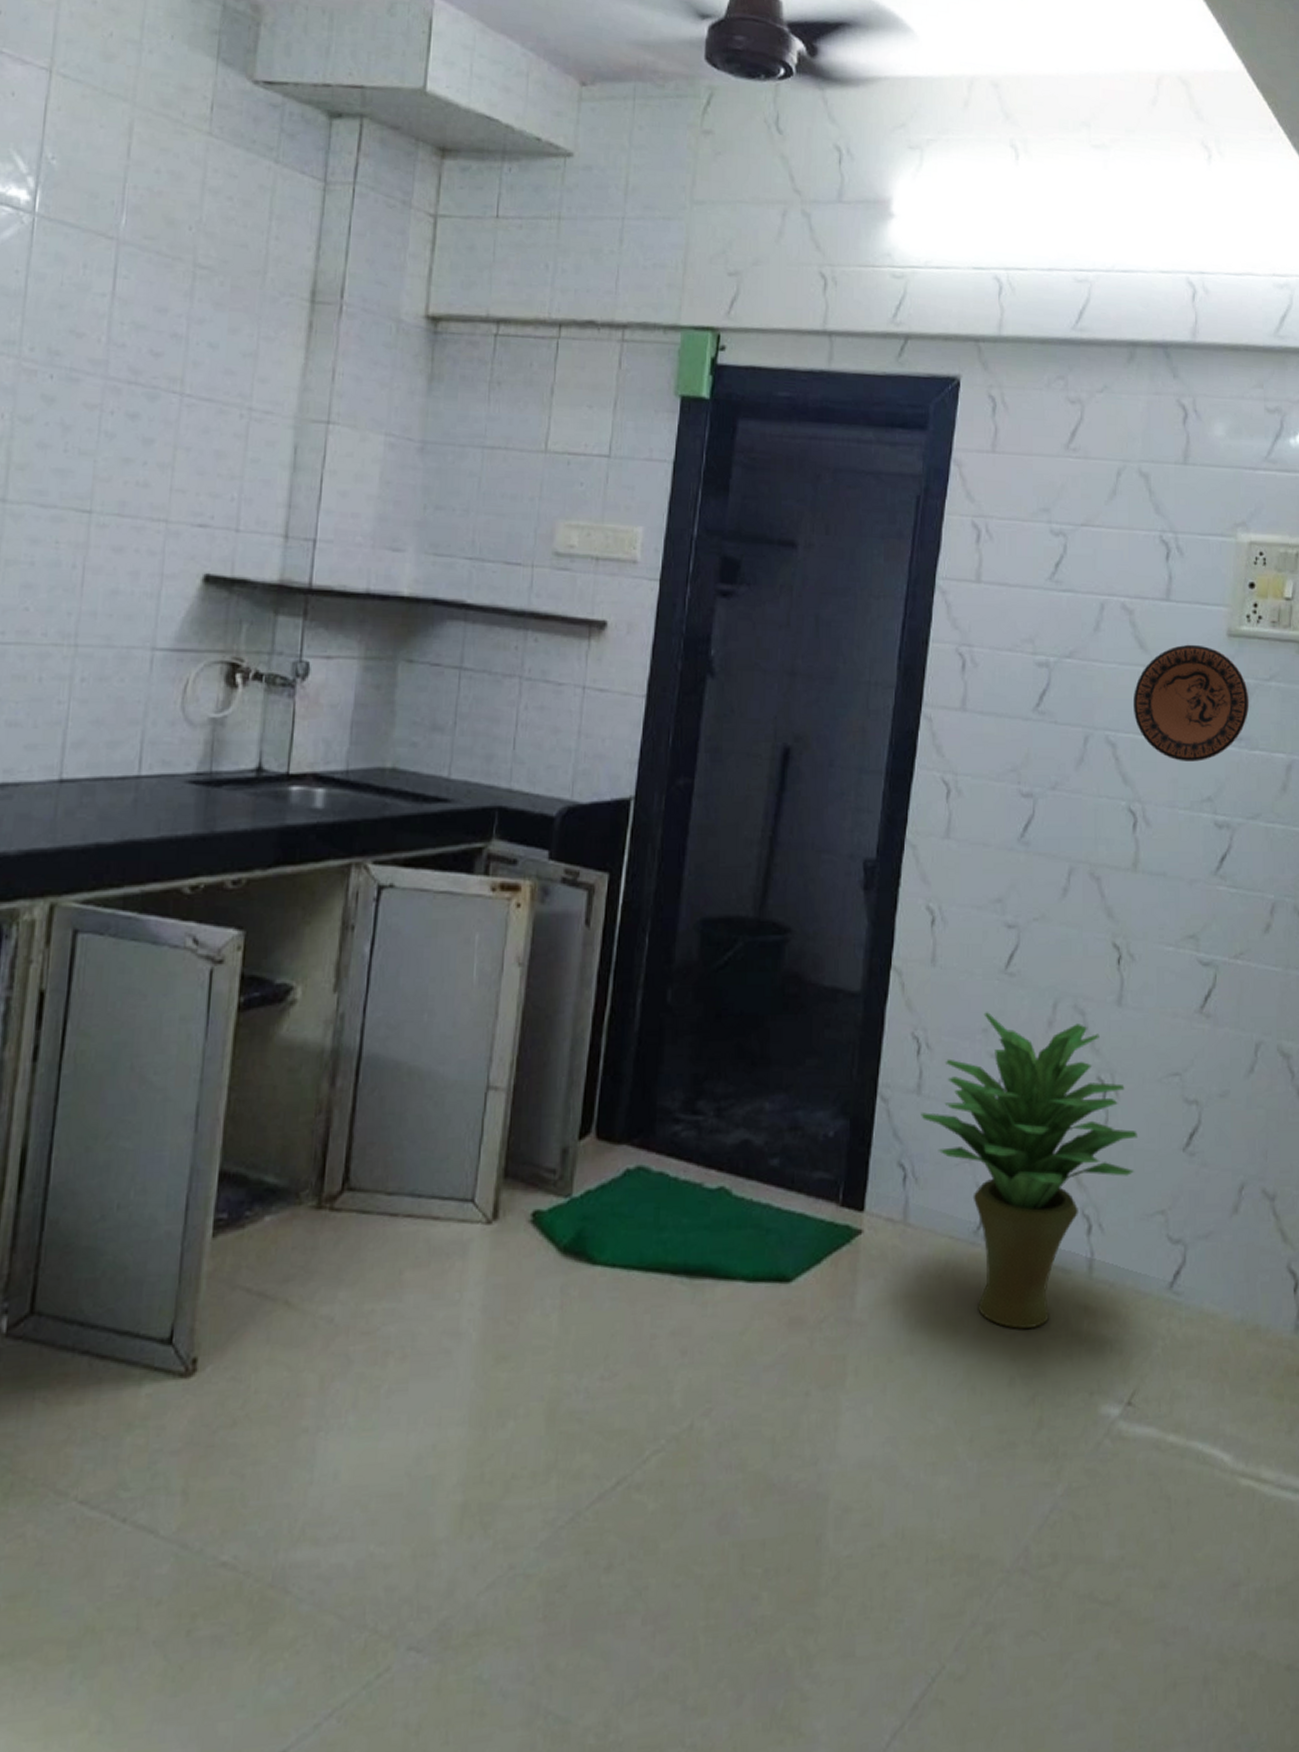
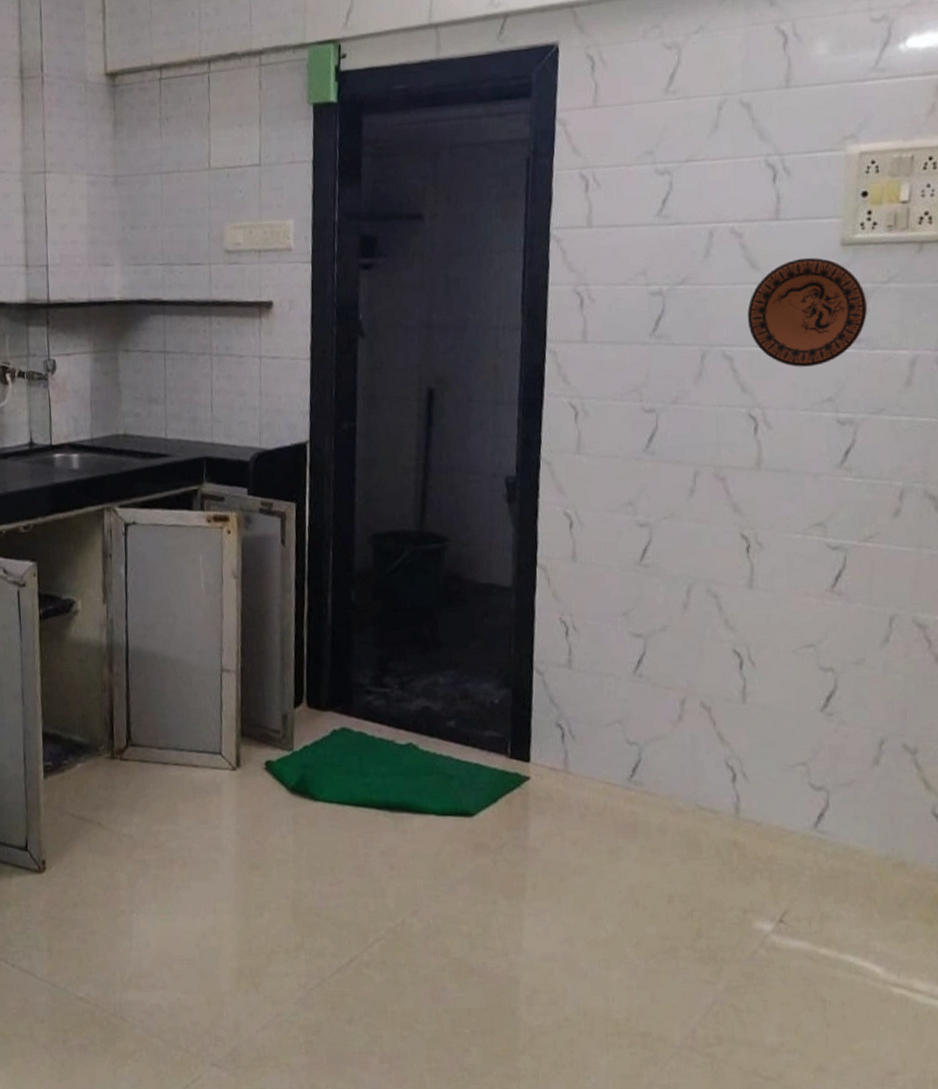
potted plant: present [921,1012,1138,1329] -> none [573,598,775,858]

